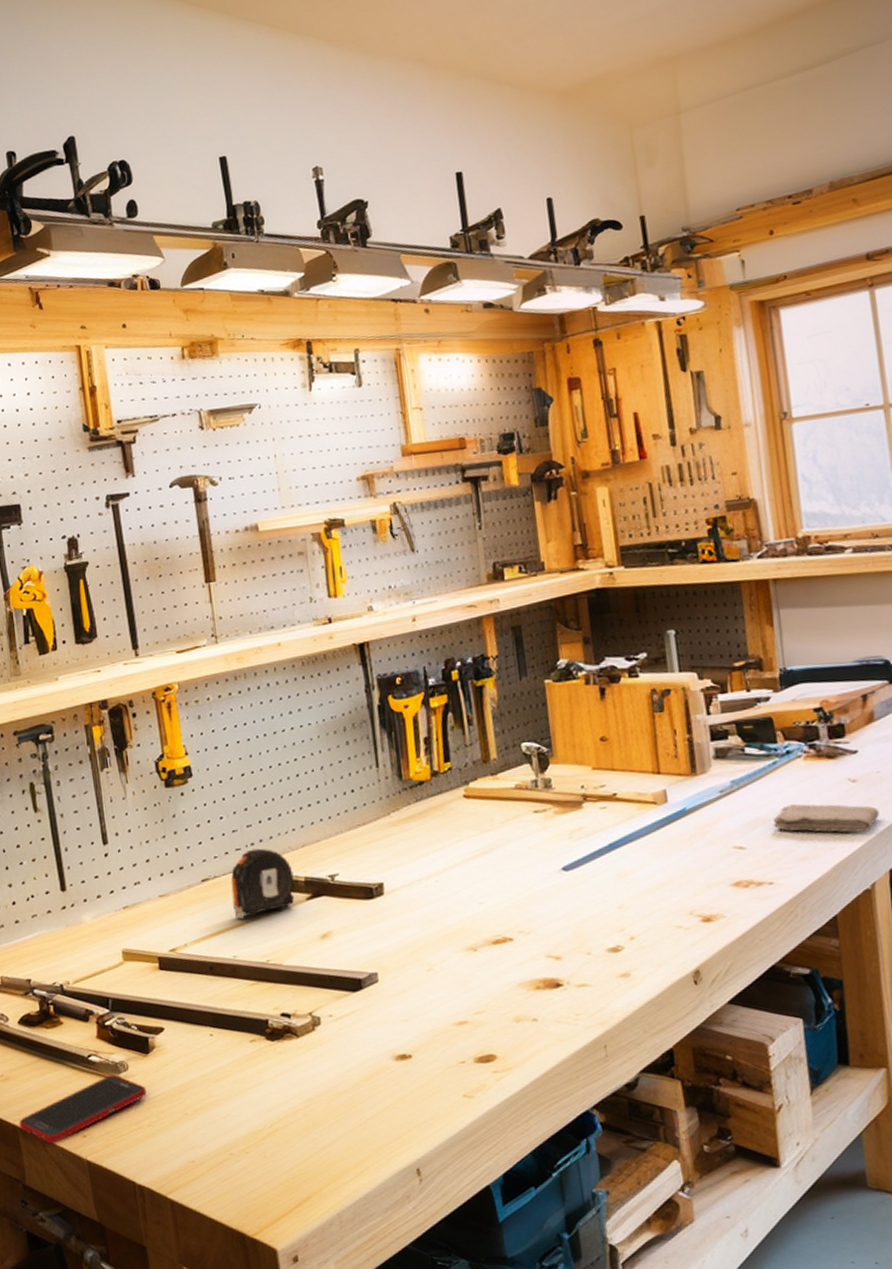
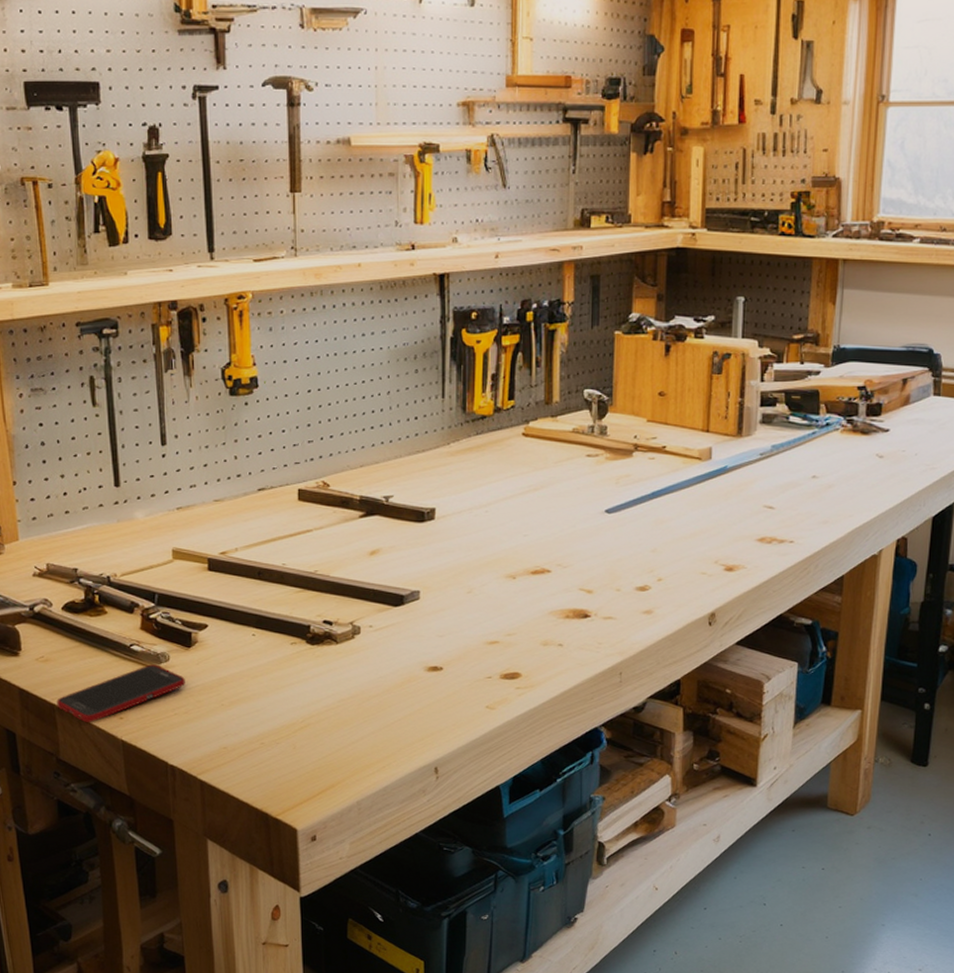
tape measure: present [231,848,295,919] -> none [287,464,349,529]
washcloth: present [773,804,879,833] -> none [803,473,898,503]

